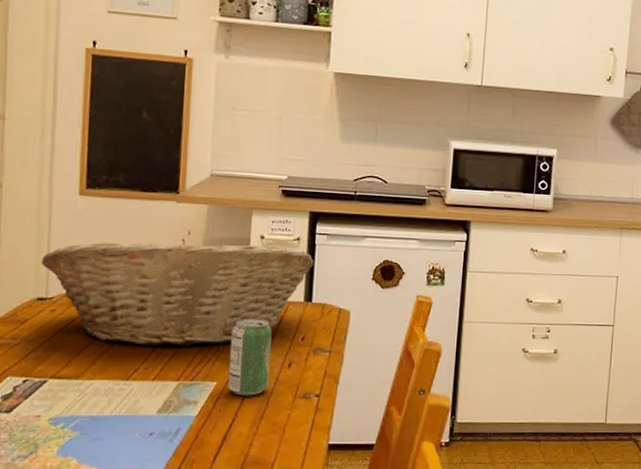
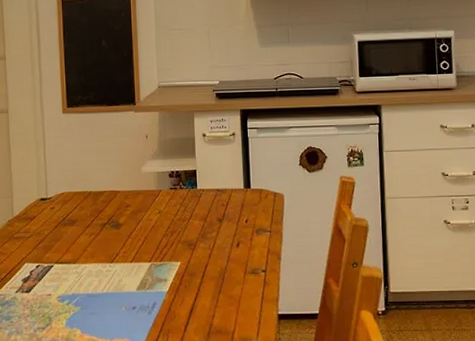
fruit basket: present [41,238,314,346] -> none [41,141,249,234]
beverage can: present [228,318,272,396] -> none [187,205,222,273]

